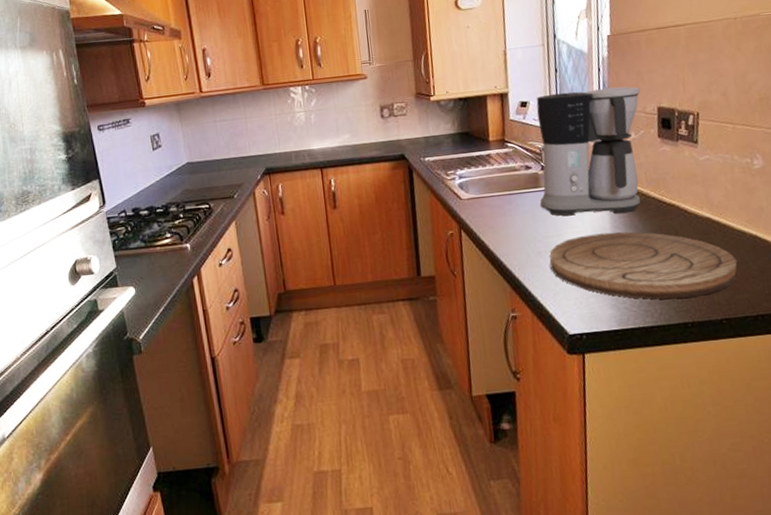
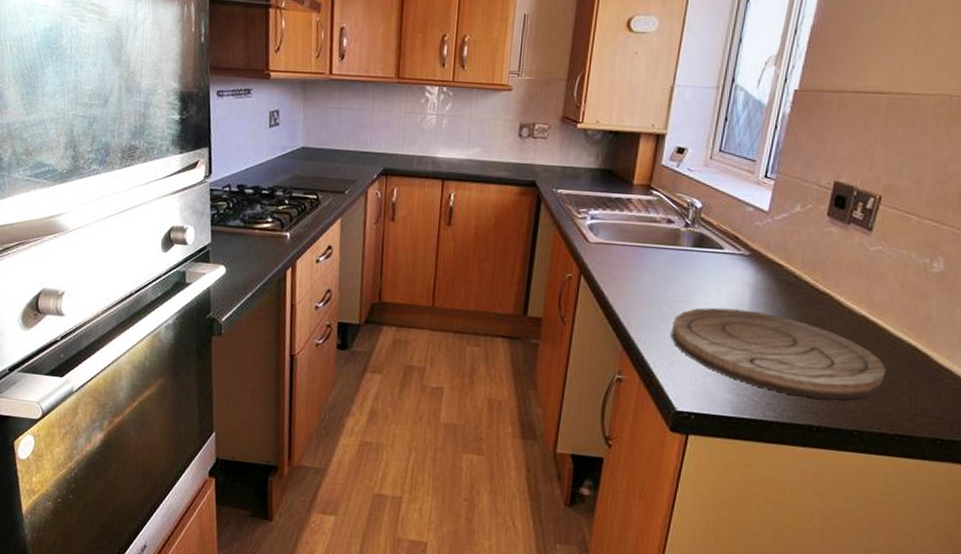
coffee maker: present [536,86,641,216] -> none [674,144,819,293]

